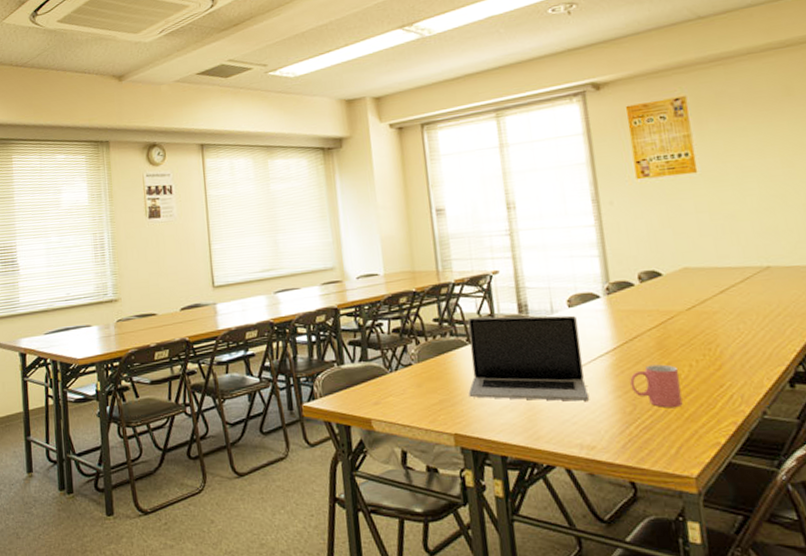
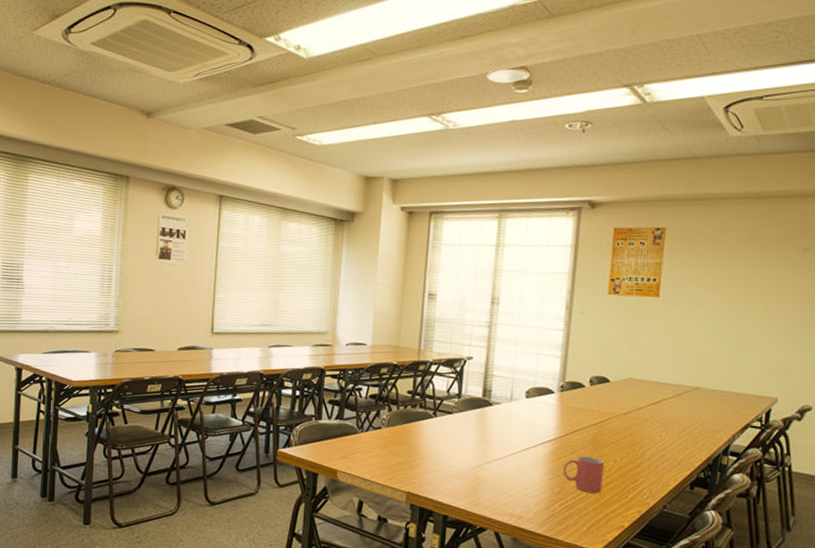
laptop: present [467,315,589,401] -> none [426,394,531,478]

